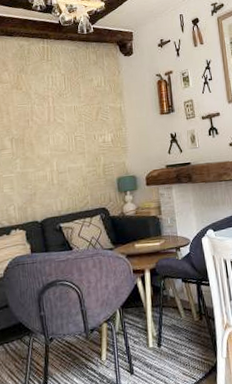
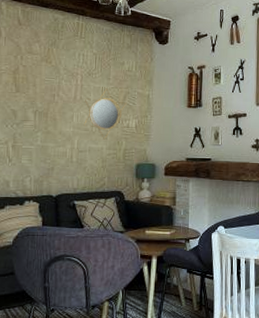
home mirror: none [58,106,102,158] -> present [84,88,126,140]

